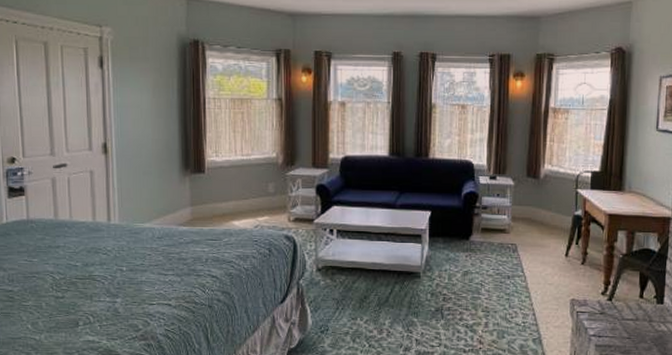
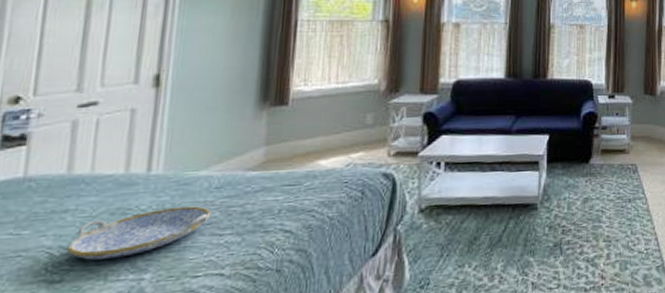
serving tray: none [63,250,157,285] -> present [67,206,211,260]

